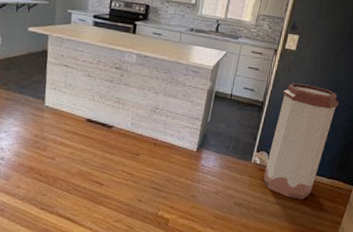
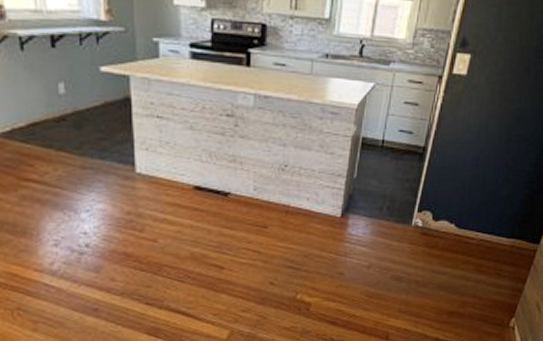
trash can: present [263,83,339,200] -> none [426,119,522,266]

